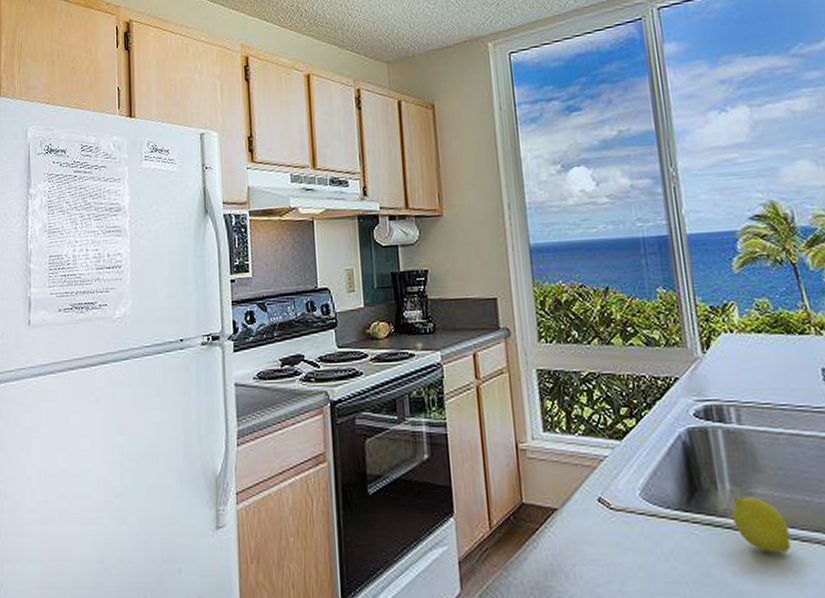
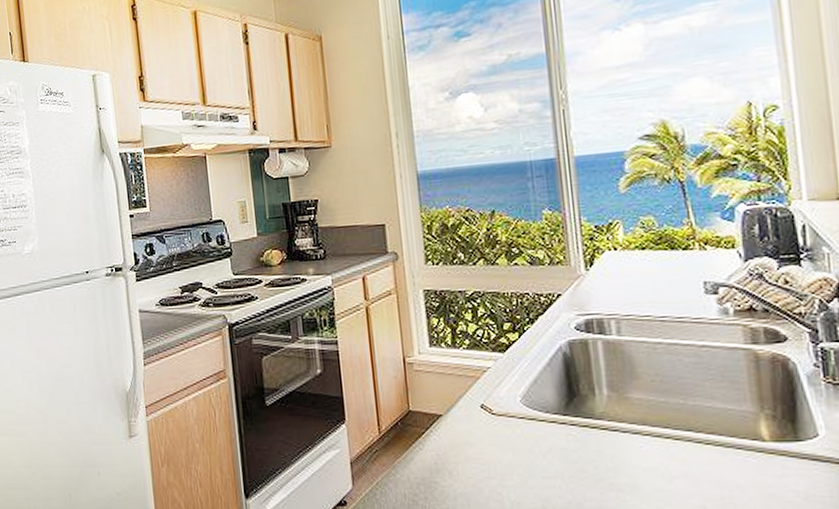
fruit: present [731,497,791,552] -> none [607,401,664,449]

